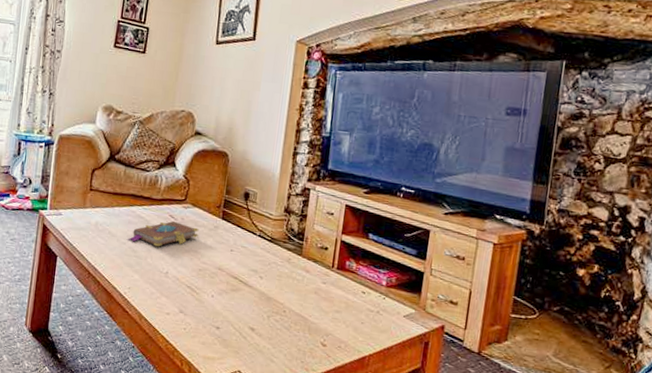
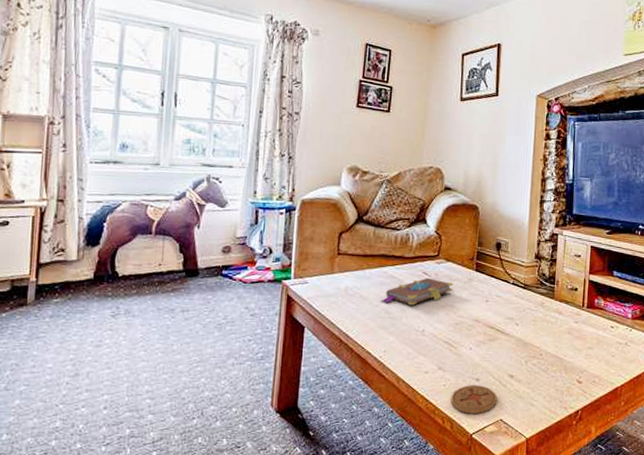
coaster: none [190,332,237,362] -> present [451,385,497,414]

